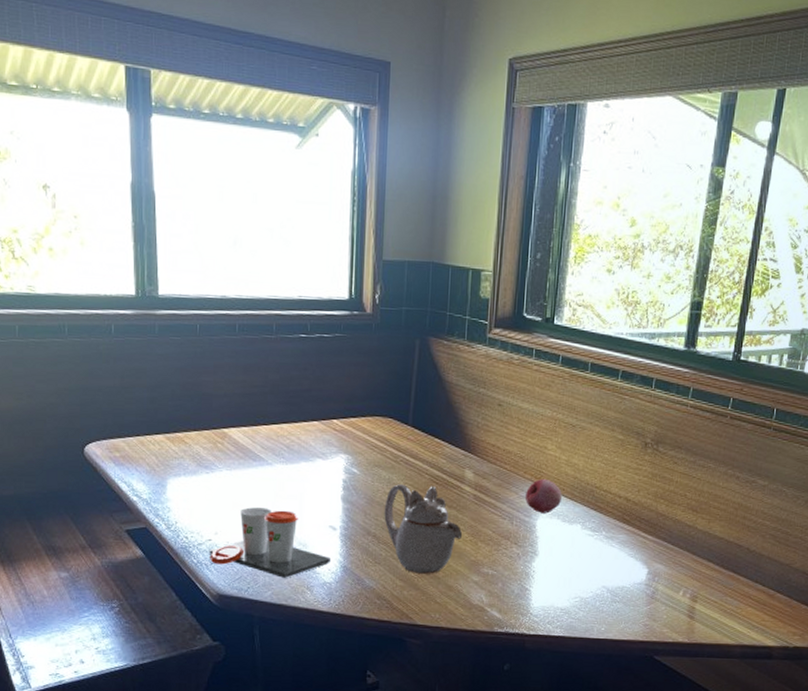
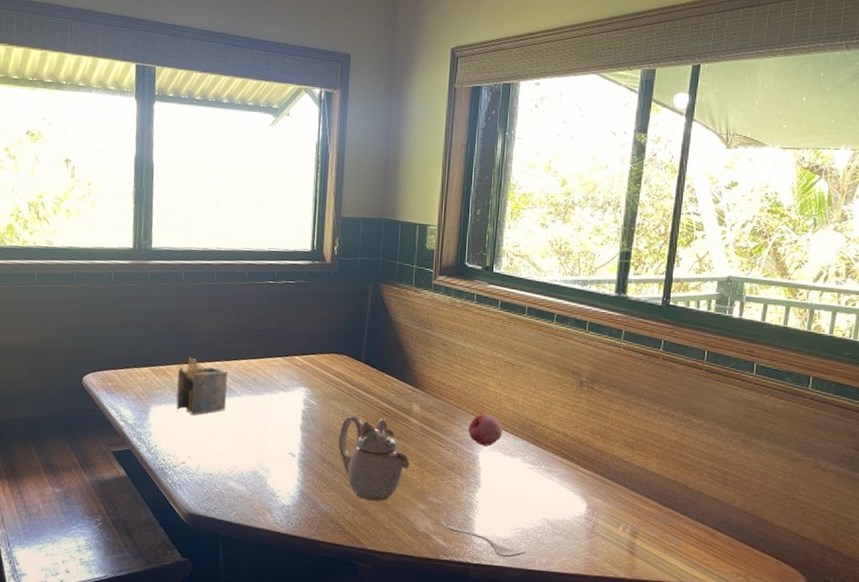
napkin holder: none [197,423,257,487] -> present [176,357,227,415]
cup: present [209,507,330,578] -> none [182,434,289,500]
spoon: none [494,592,584,627] -> present [439,521,526,558]

